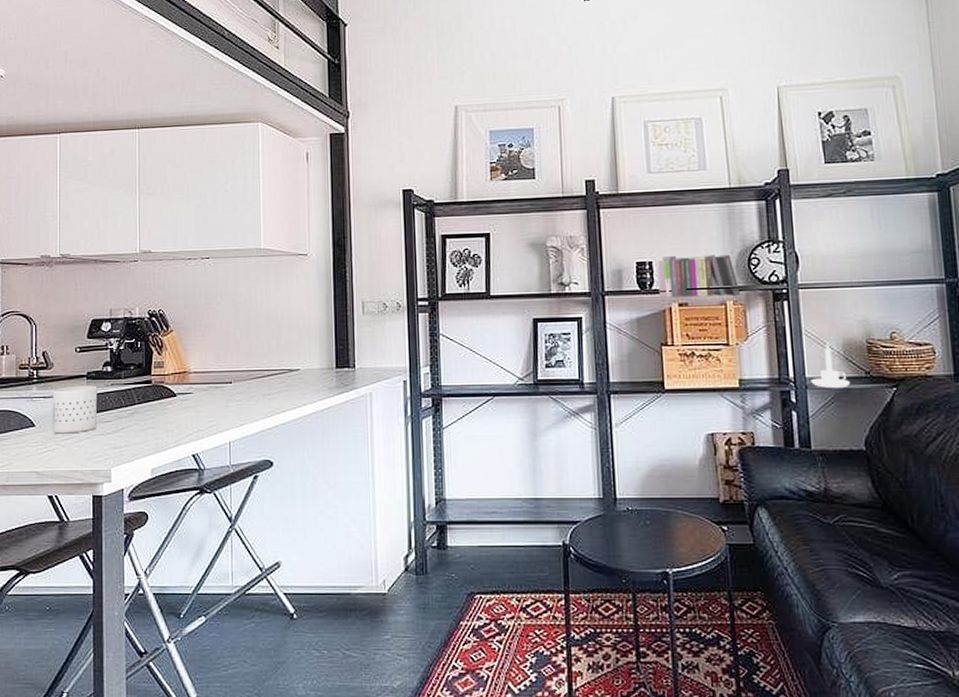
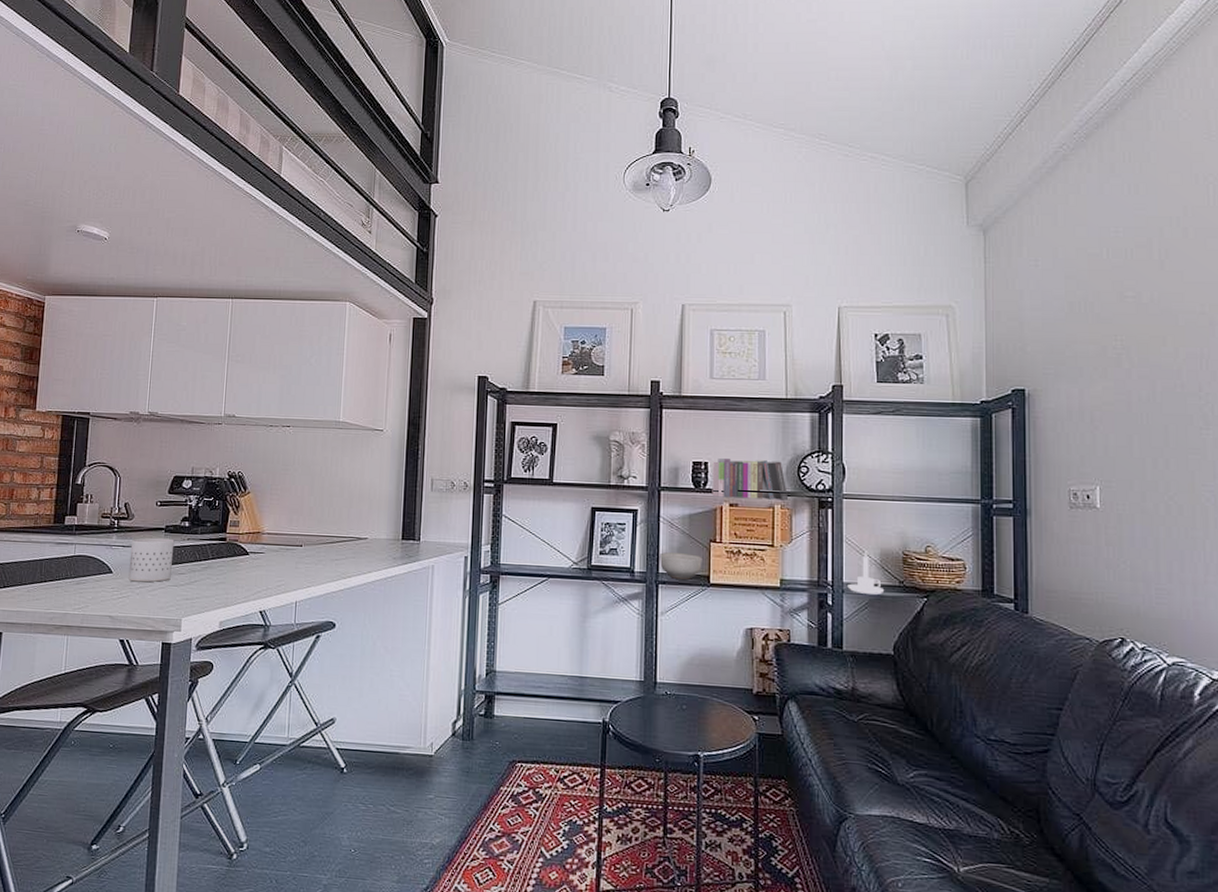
bowl: none [609,360,655,387] -> present [660,552,702,580]

